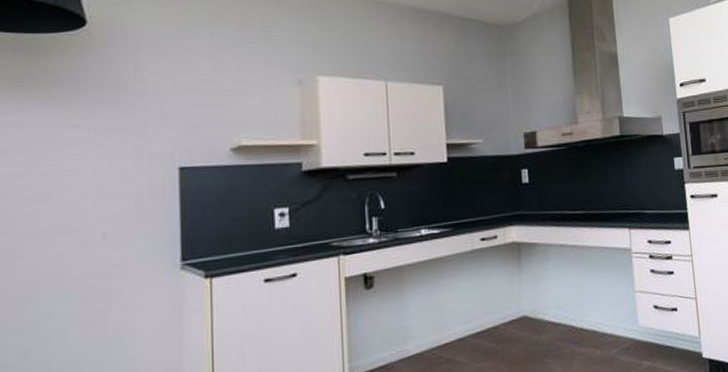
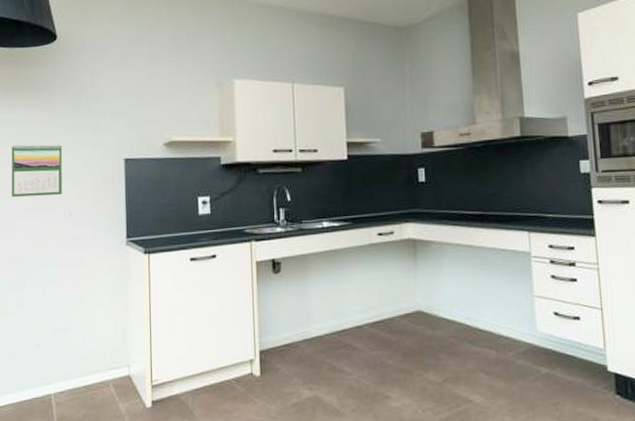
calendar: none [18,151,92,219] -> present [11,144,62,197]

